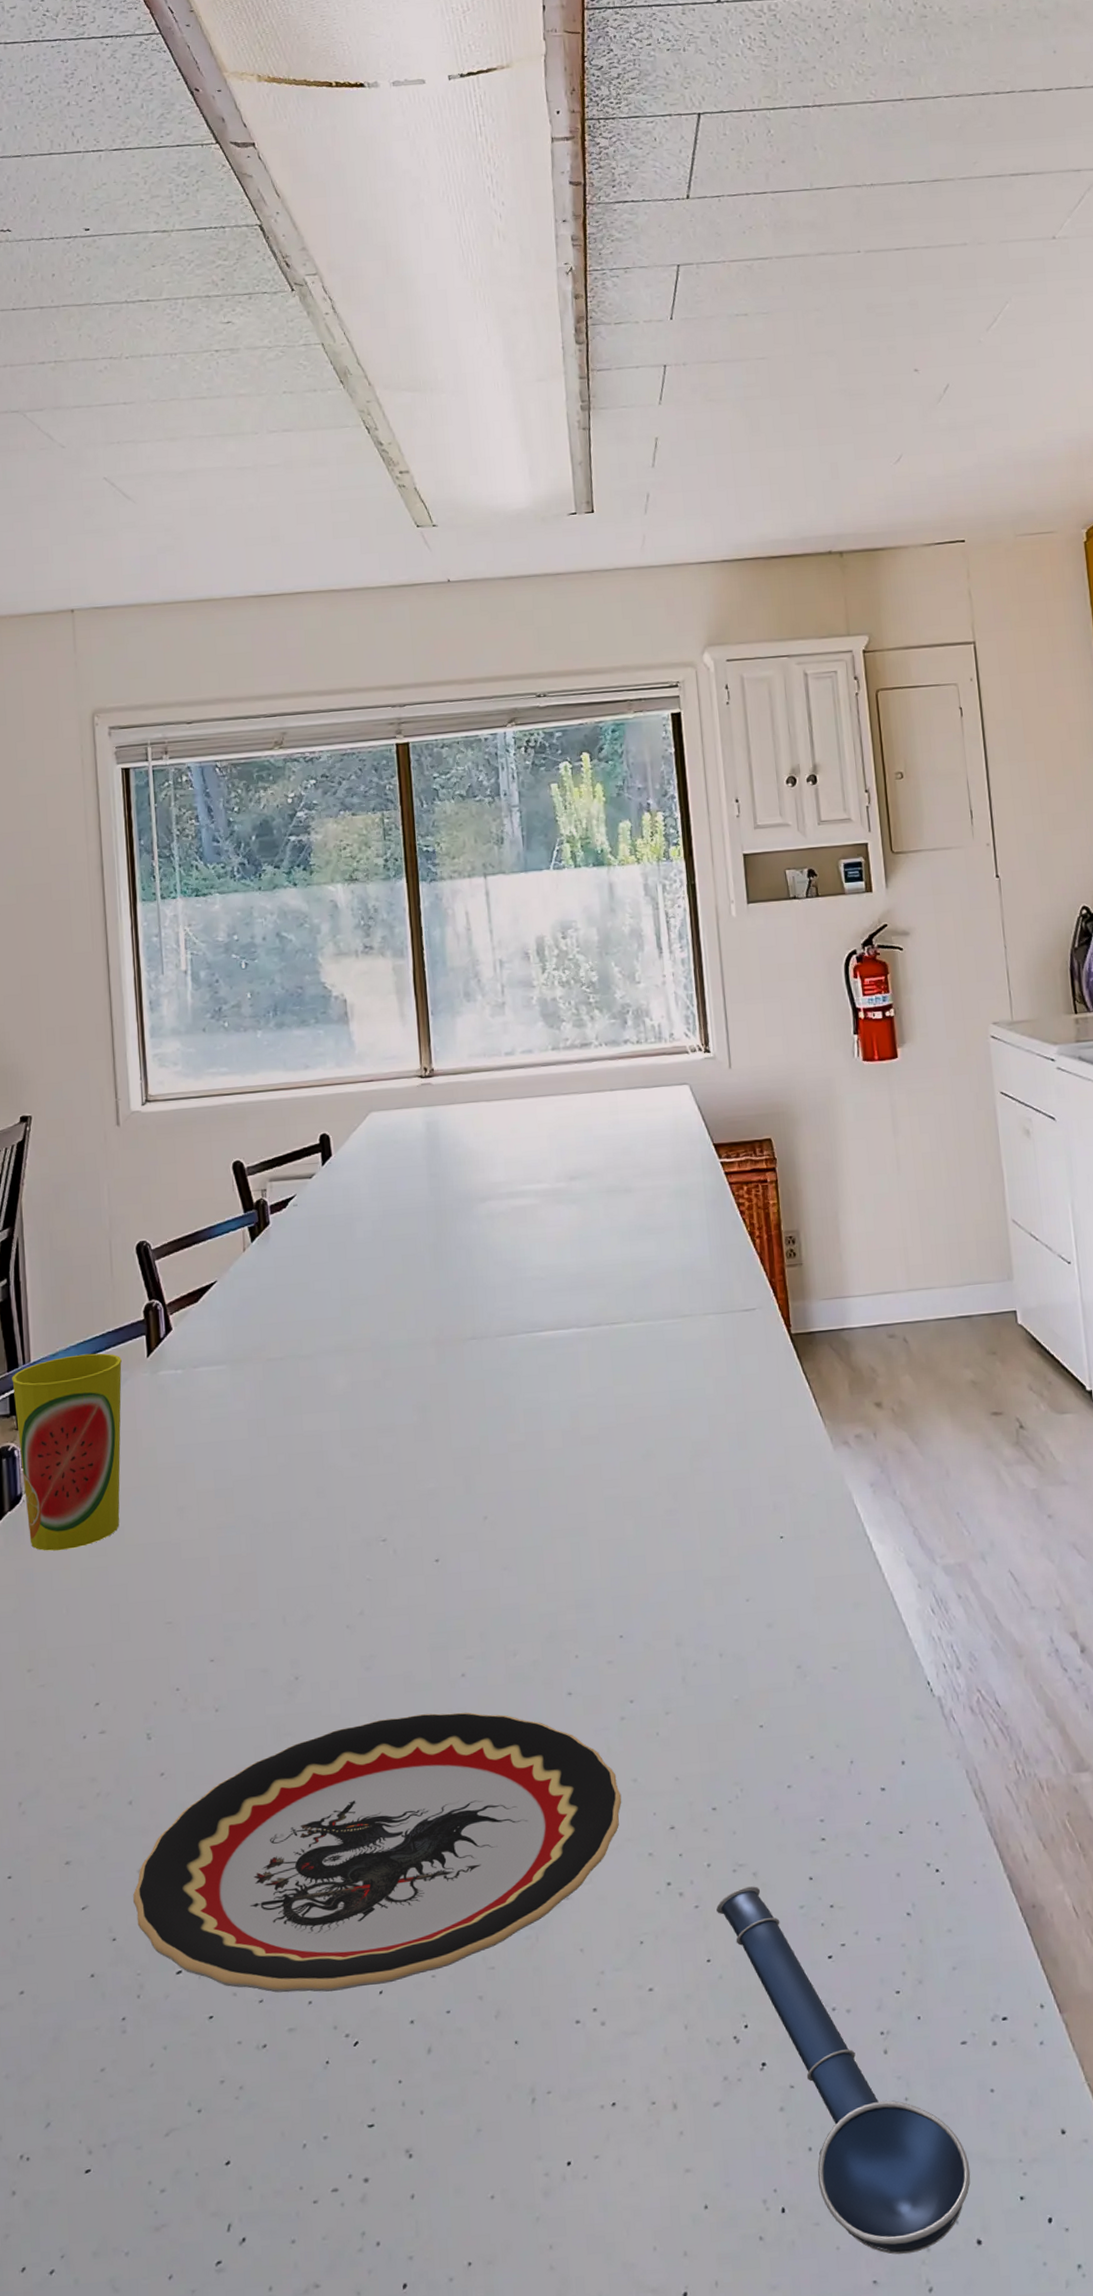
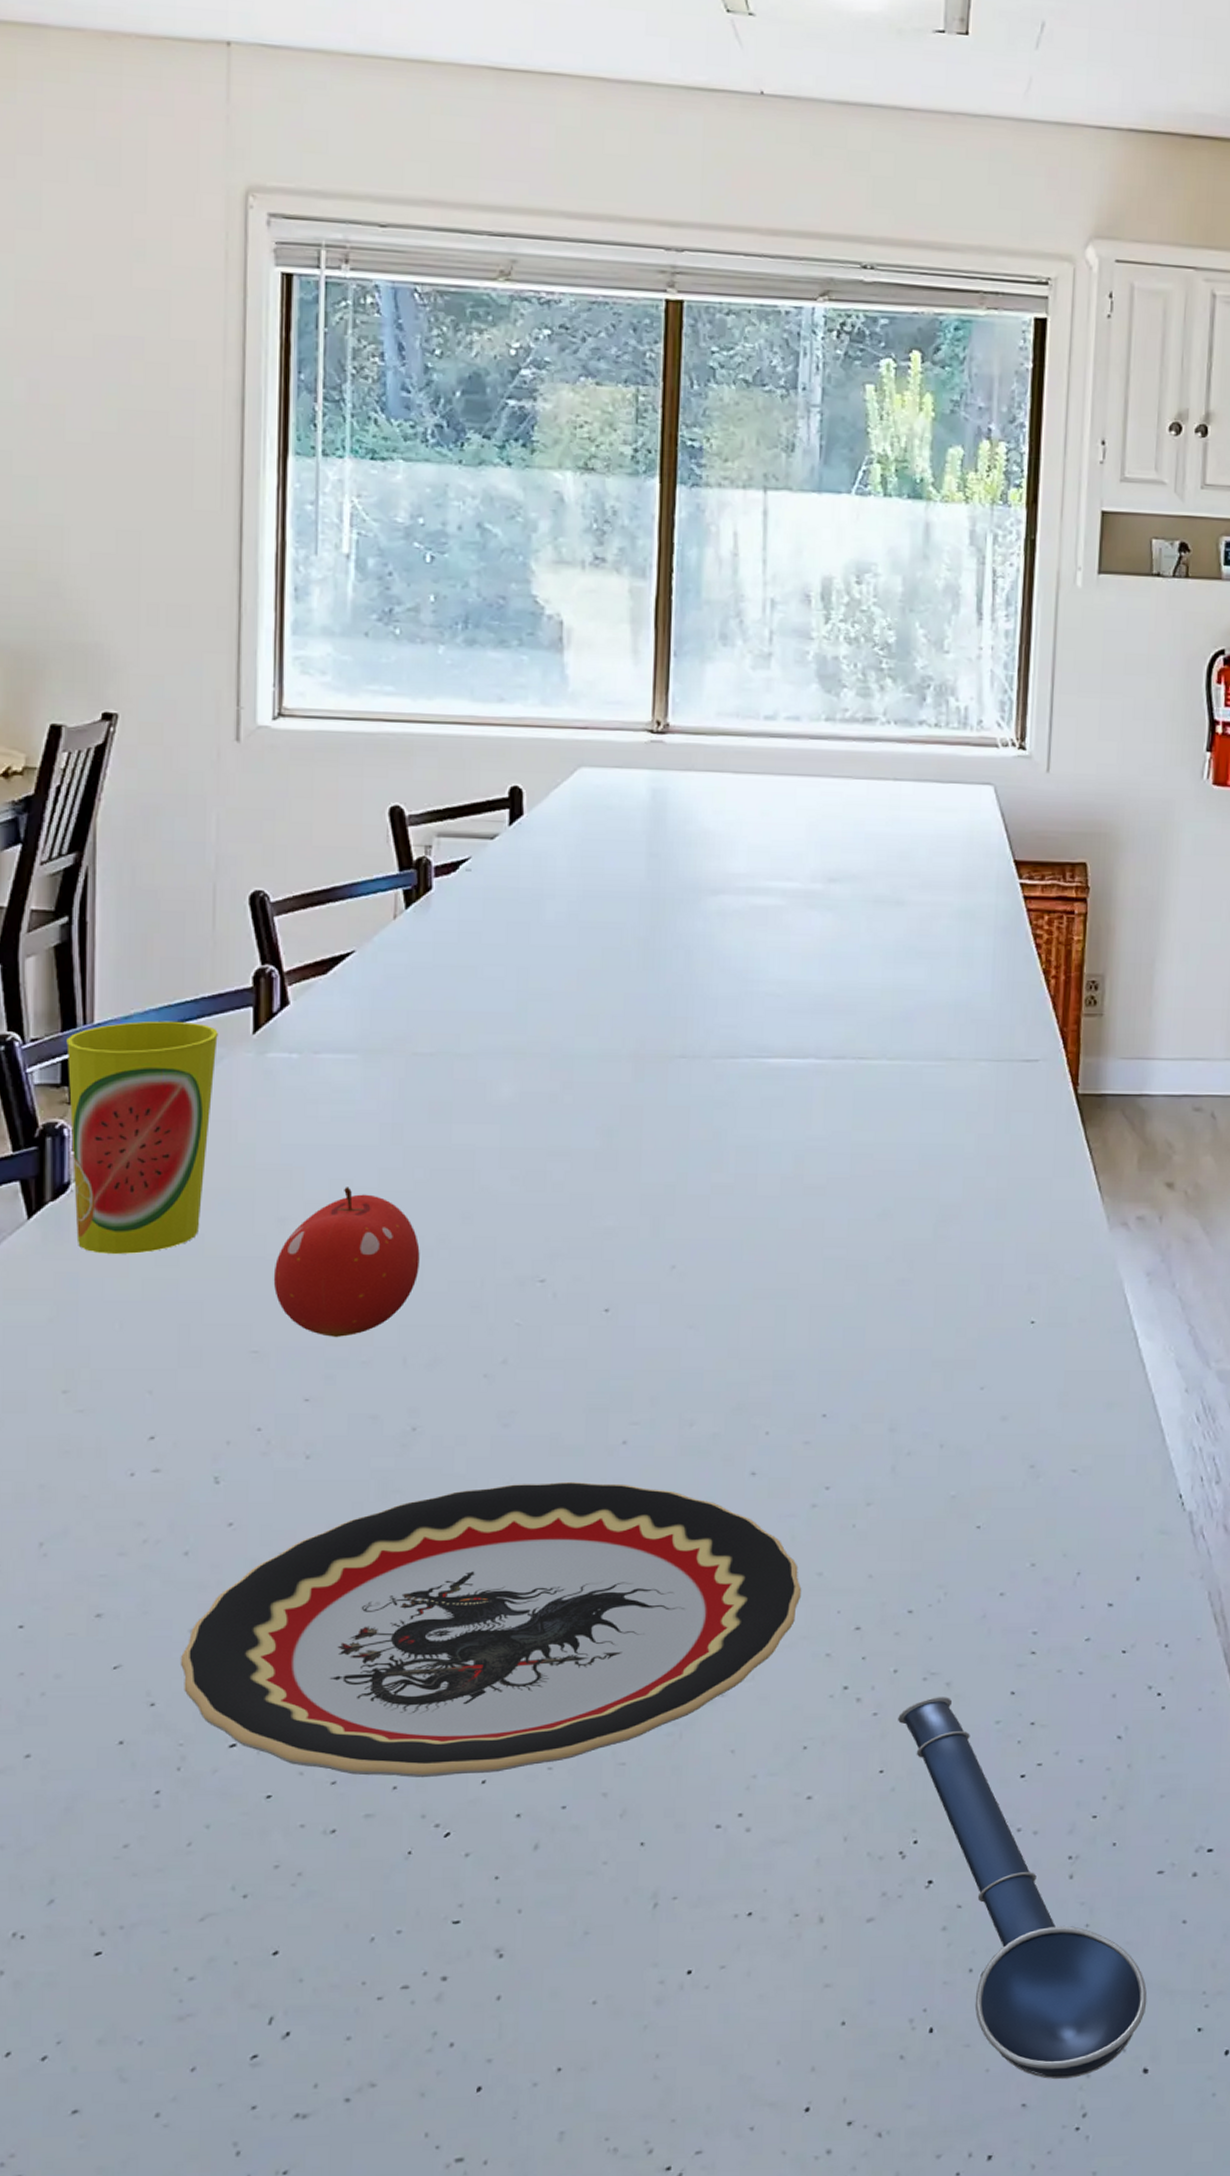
fruit: none [178,1476,289,1605] -> present [273,1187,420,1337]

